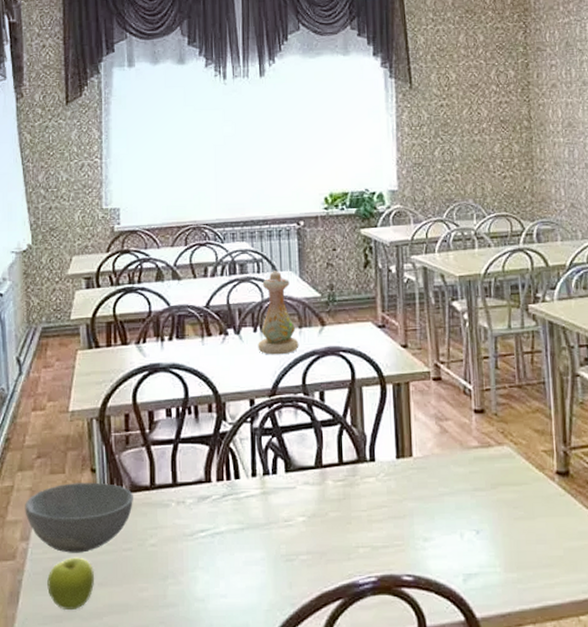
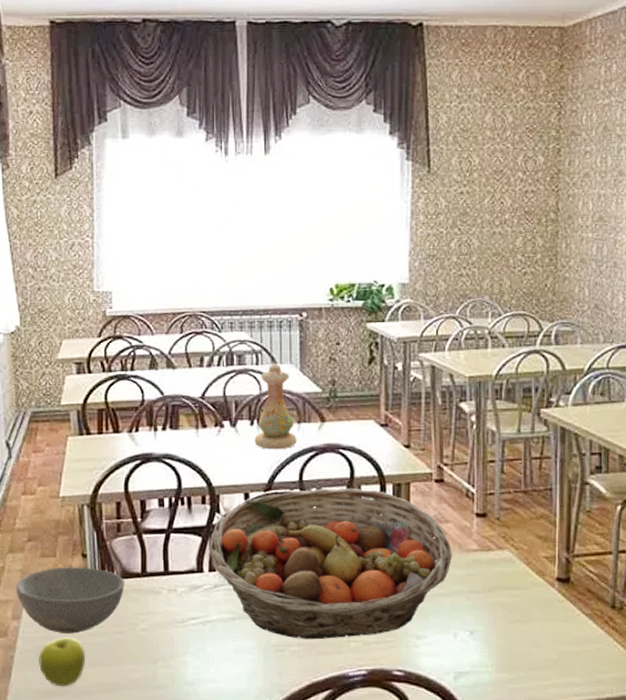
fruit basket: none [217,390,454,547] -> present [209,487,452,640]

